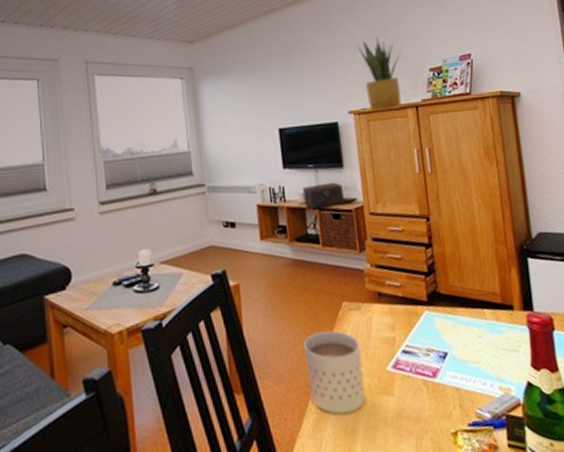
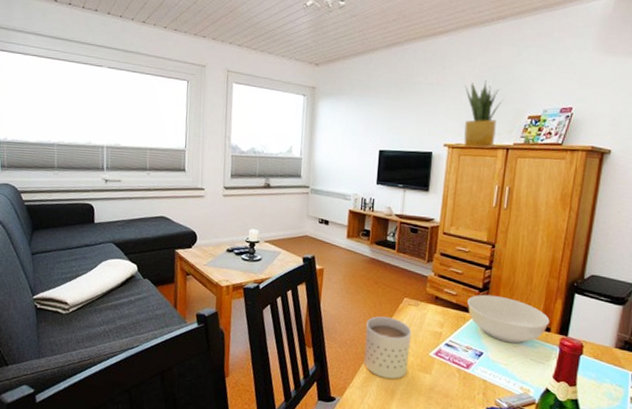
decorative box: present [303,182,346,210] -> none [389,201,425,223]
bowl: none [415,277,510,334] -> present [467,294,550,344]

